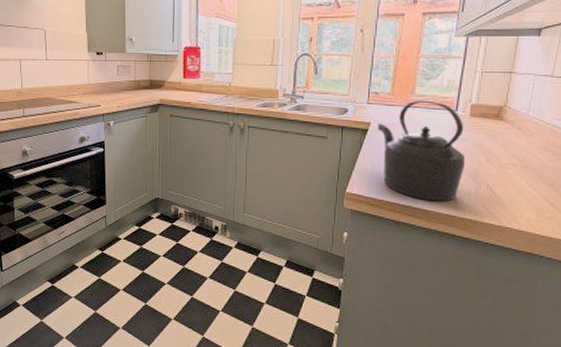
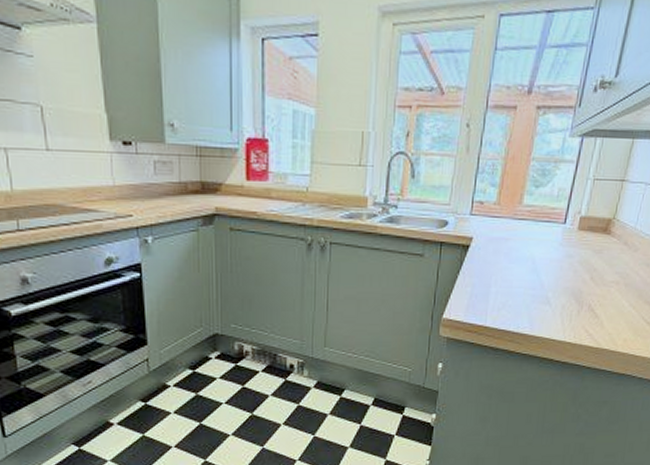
kettle: present [377,100,465,202] -> none [479,211,571,325]

